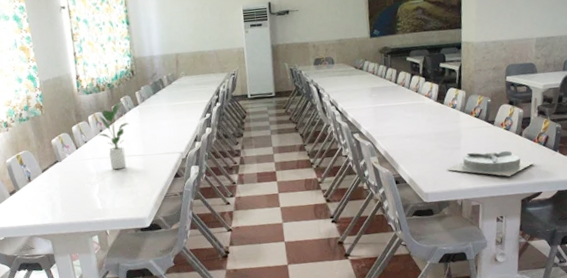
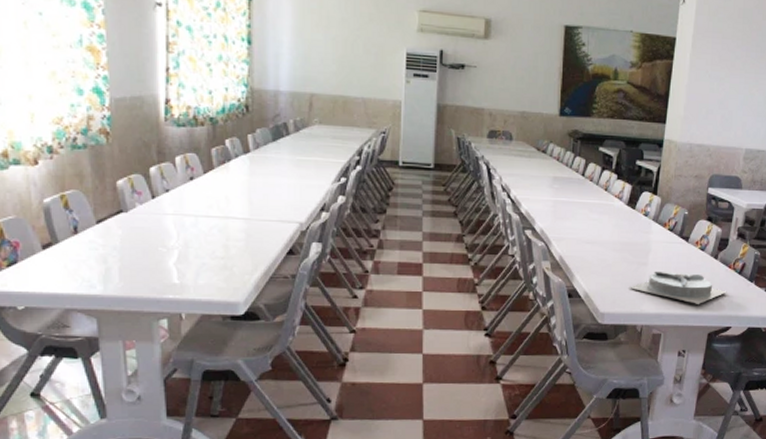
potted plant: present [95,99,132,170] -> none [183,141,237,234]

